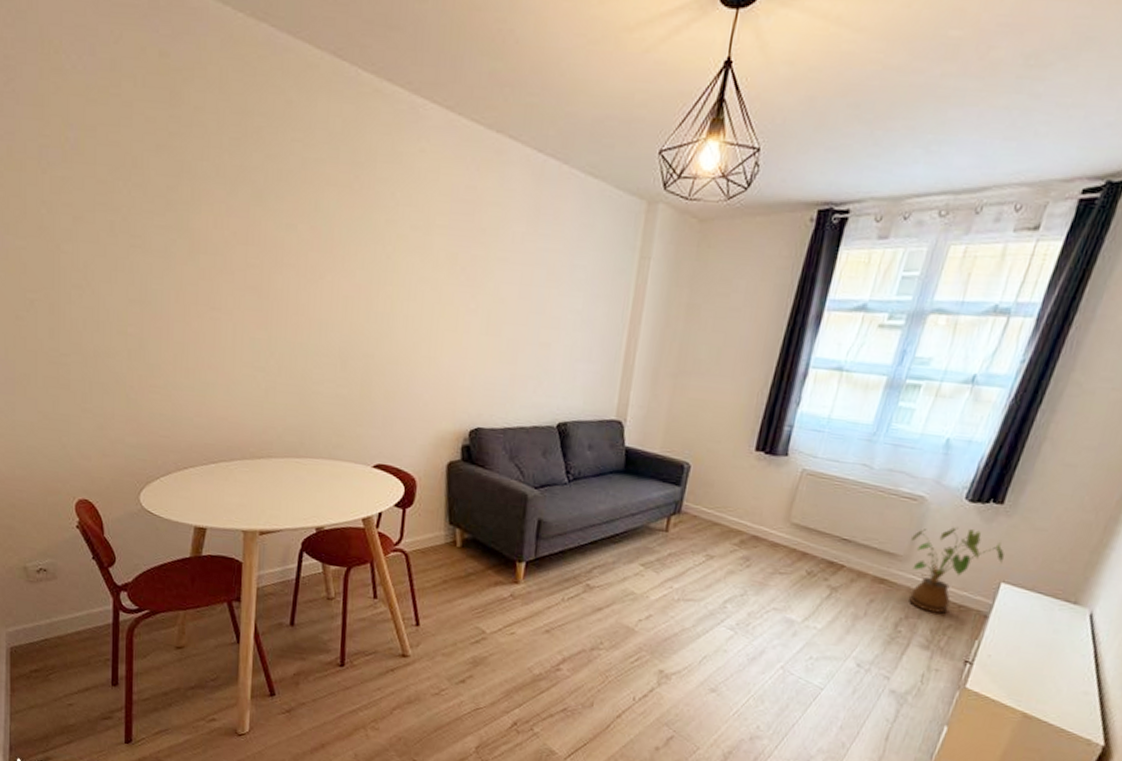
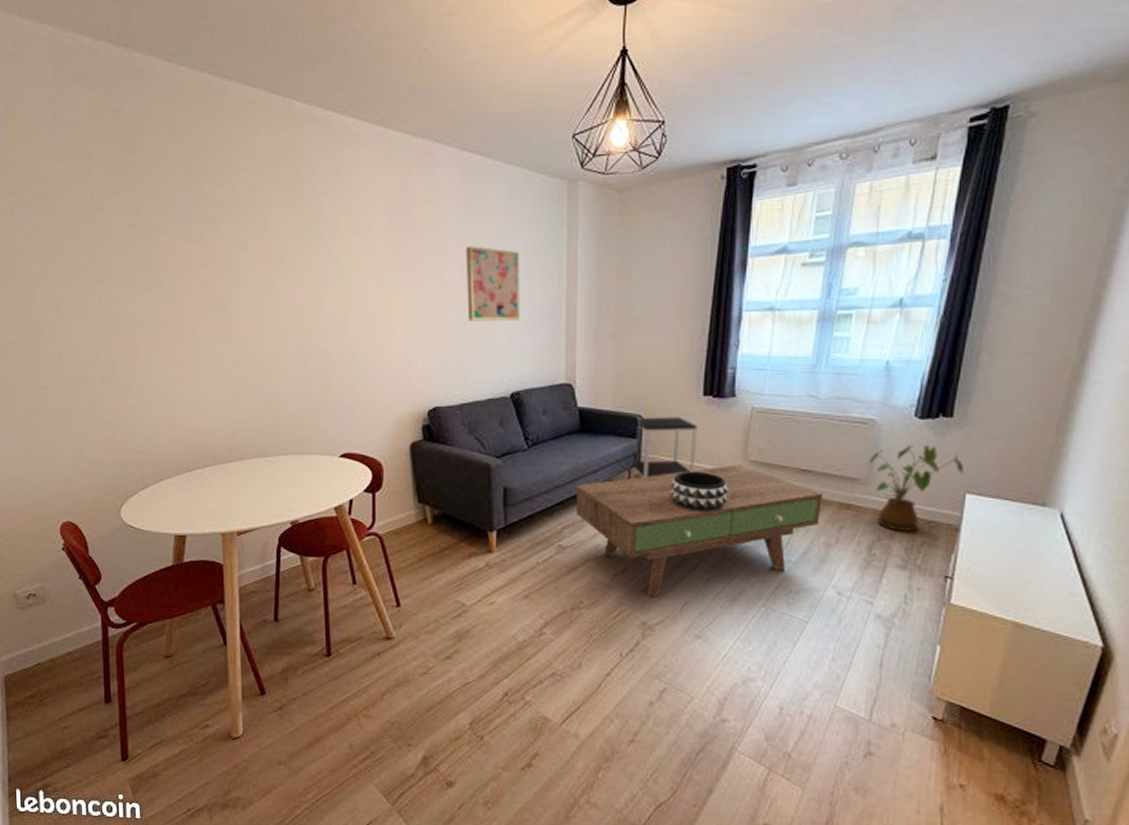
wall art: none [523,260,586,347] -> present [466,246,520,321]
coffee table: none [608,525,860,647] -> present [575,465,824,597]
side table: none [668,464,745,528] -> present [630,417,698,480]
decorative bowl: none [706,525,767,570] -> present [670,471,729,512]

